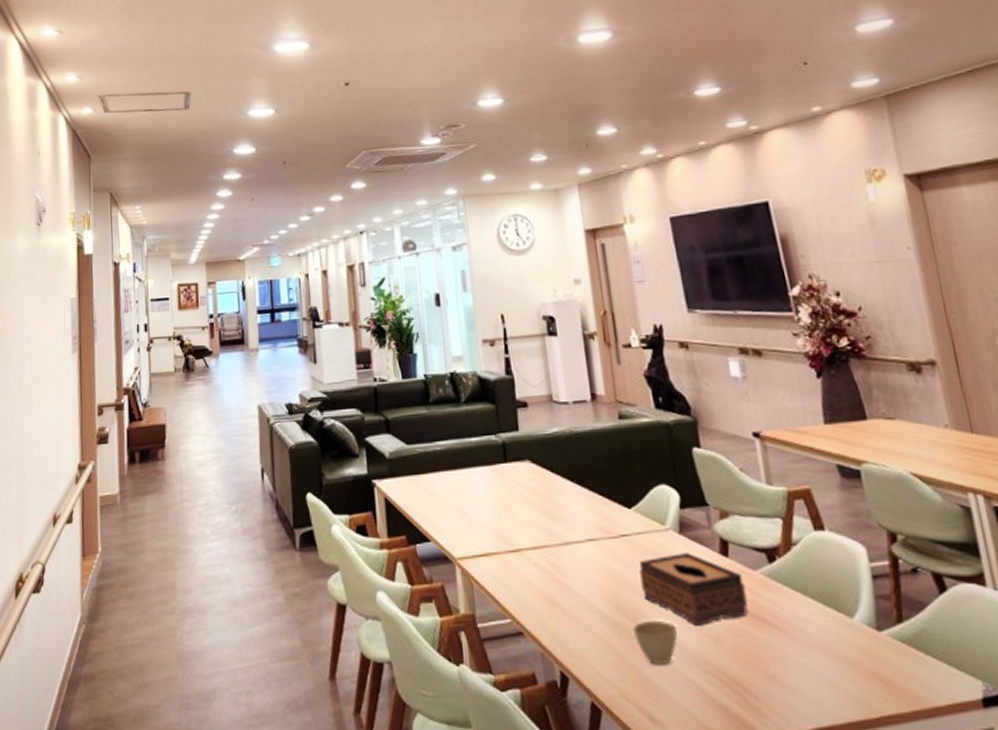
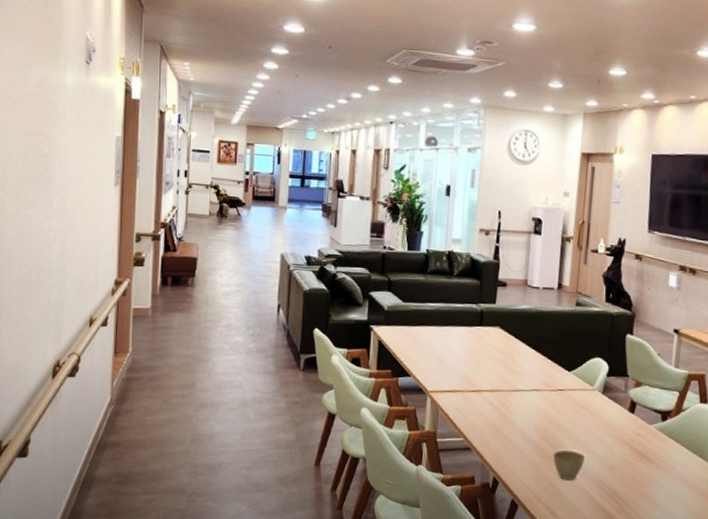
tissue box: present [639,553,748,626] -> none [566,407,641,458]

